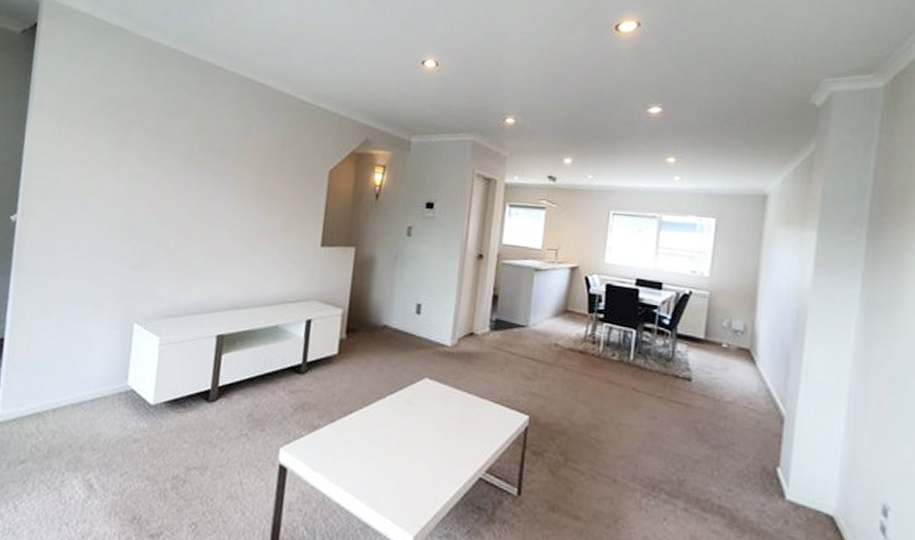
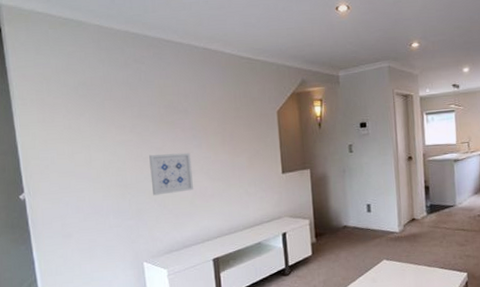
wall art: none [163,195,218,247] -> present [149,152,193,196]

